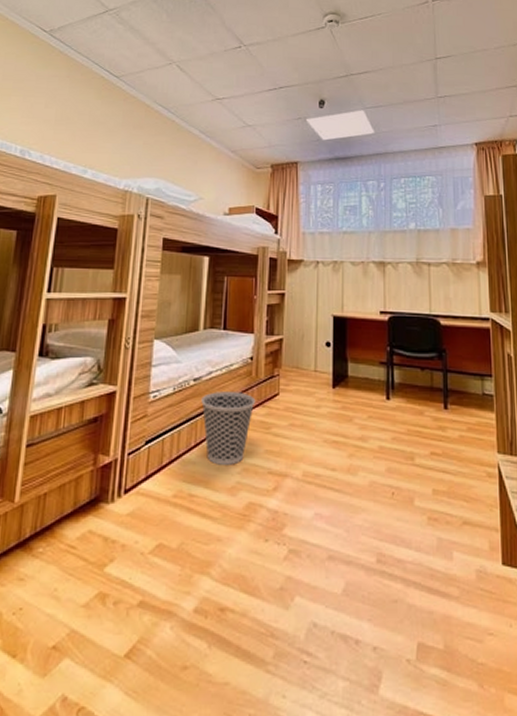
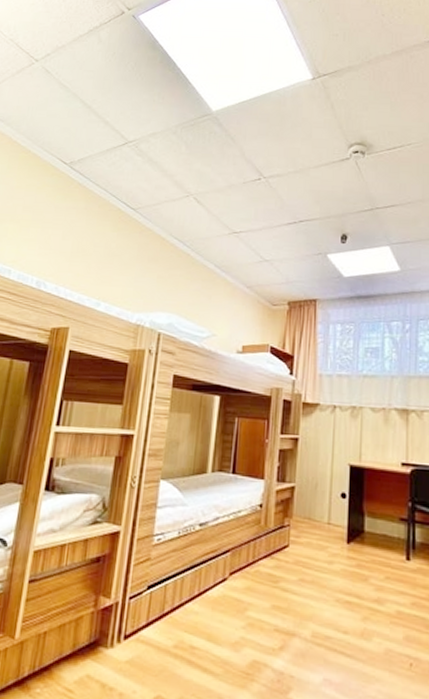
wastebasket: present [201,392,256,465] -> none [206,539,264,619]

